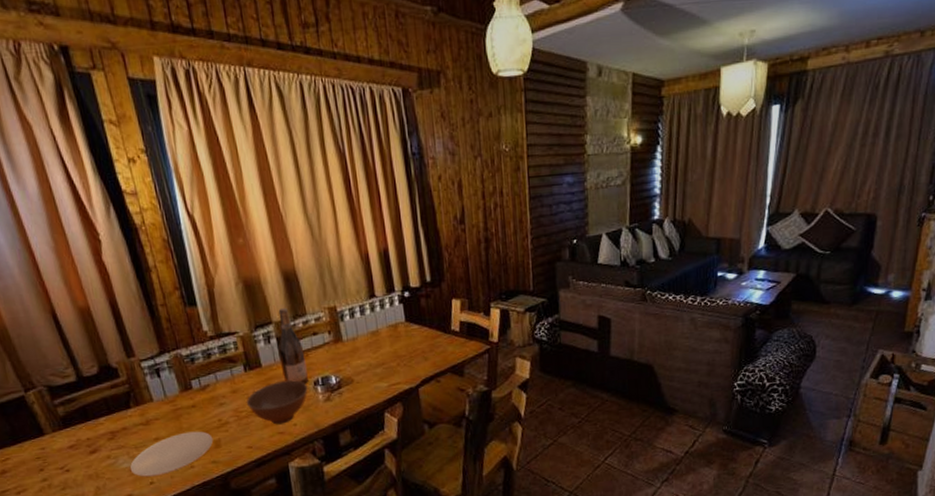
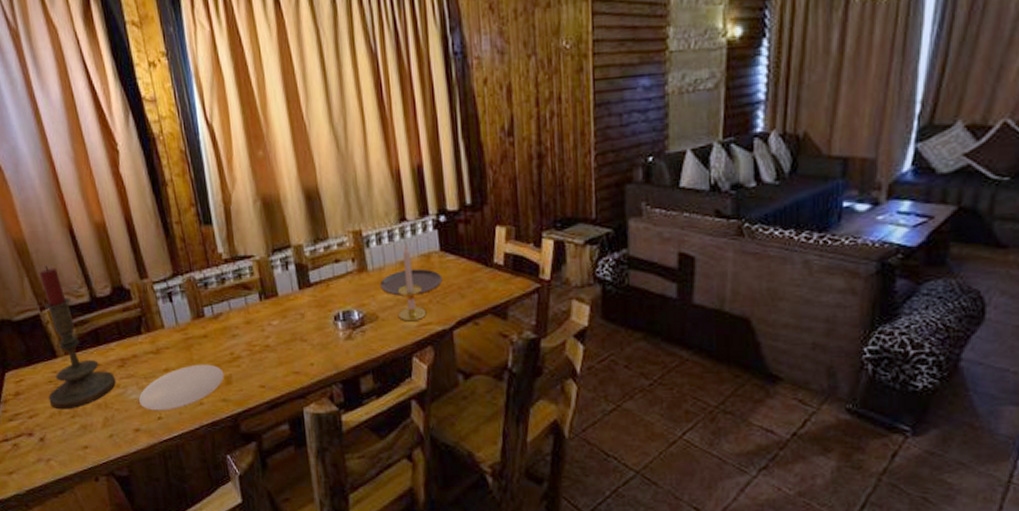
candle: none [22,349,107,484] -> present [39,265,116,410]
bowl: present [246,380,308,425] -> none [260,313,328,363]
wine bottle: present [278,307,308,384] -> none [296,229,328,319]
plate: none [353,337,409,362] -> present [379,268,443,296]
candle: none [369,318,396,383] -> present [397,246,427,322]

